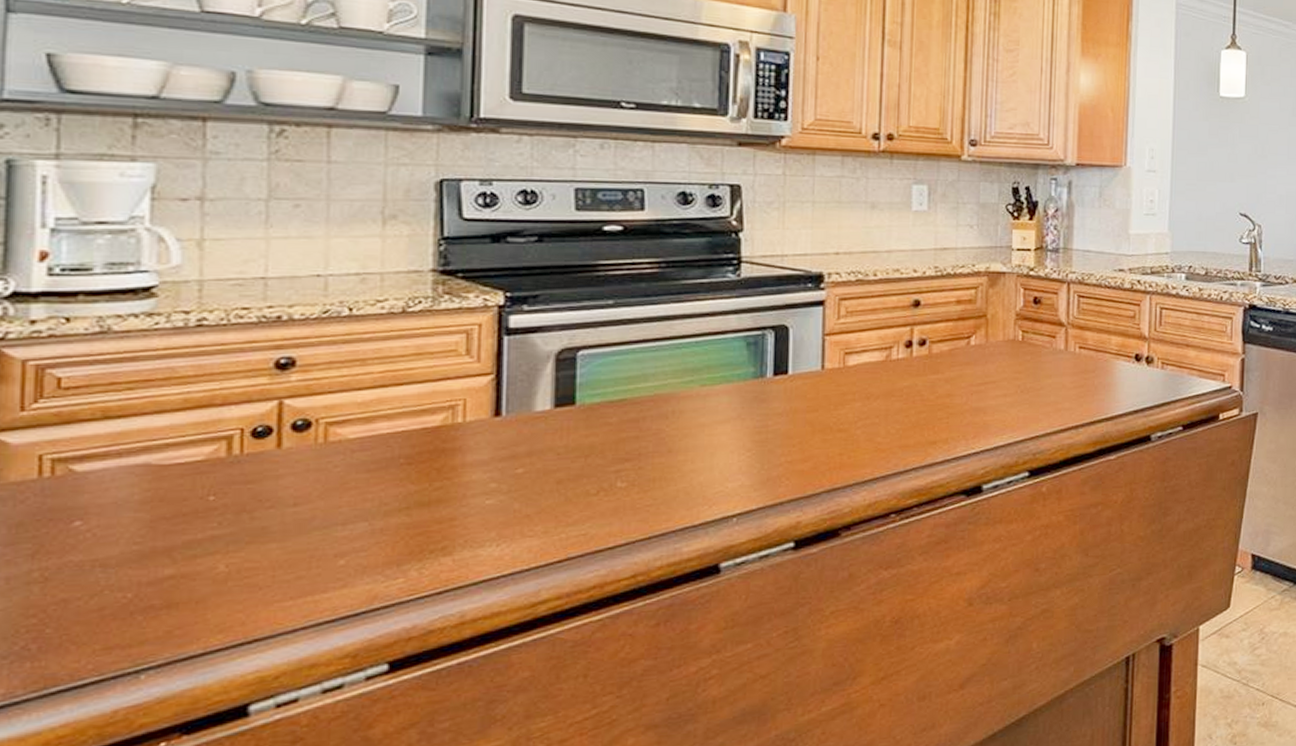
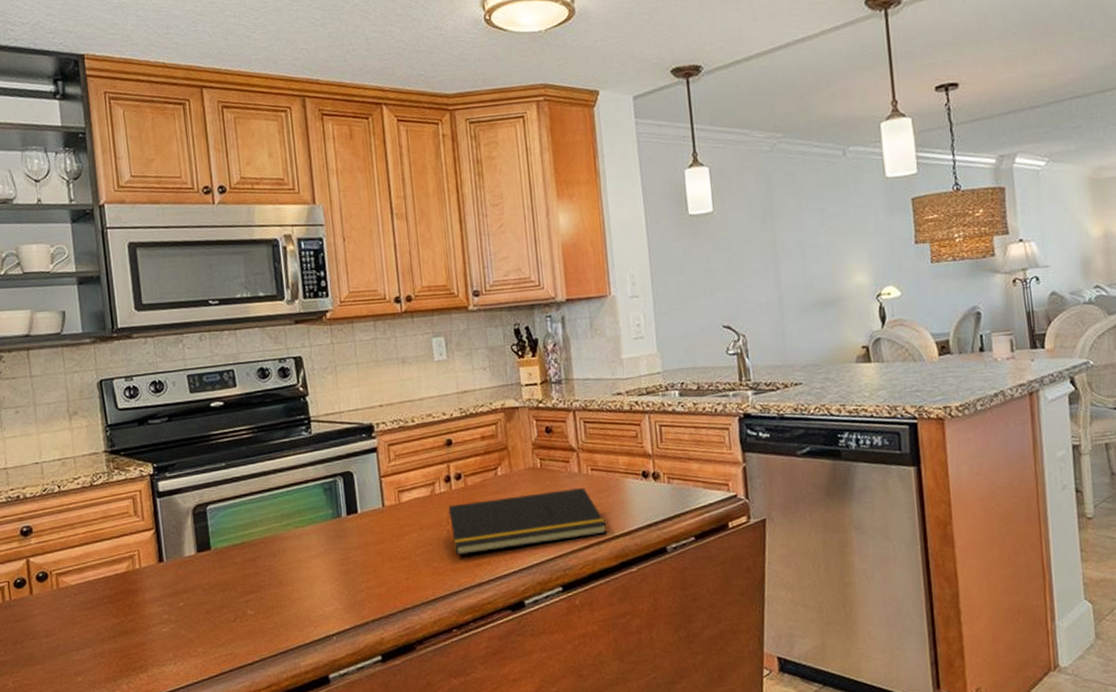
notepad: none [898,366,1089,431] -> present [446,488,607,556]

